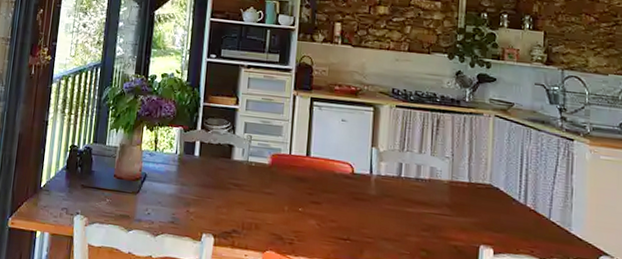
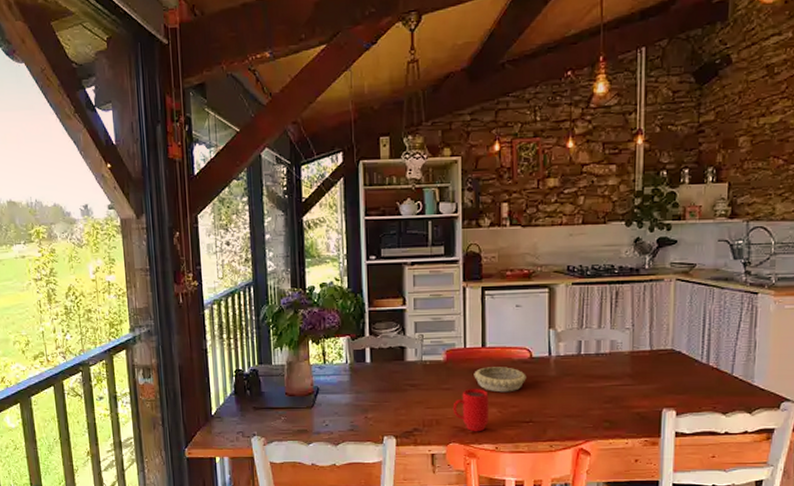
mug: none [272,196,309,243] -> present [452,388,489,432]
decorative bowl: none [296,176,347,206] -> present [474,367,526,393]

